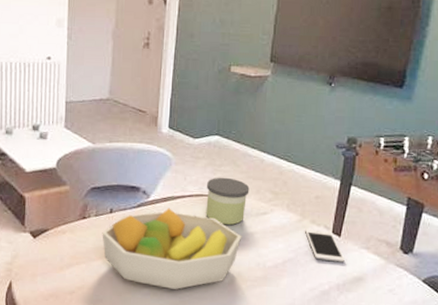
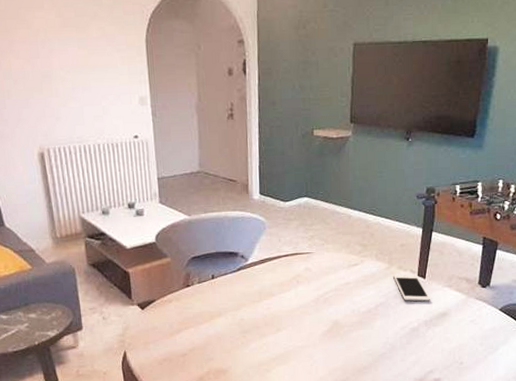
fruit bowl: present [102,208,242,289] -> none [206,268,337,342]
candle: present [206,177,250,225] -> none [300,235,340,278]

